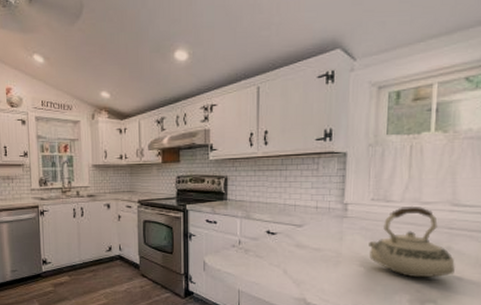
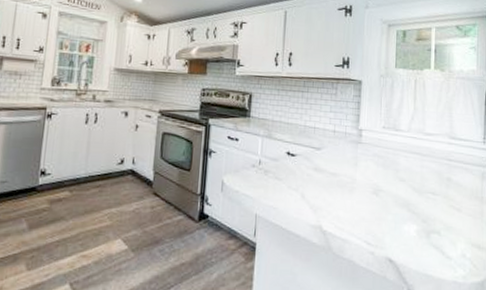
teakettle: present [369,205,455,278] -> none [380,136,455,208]

